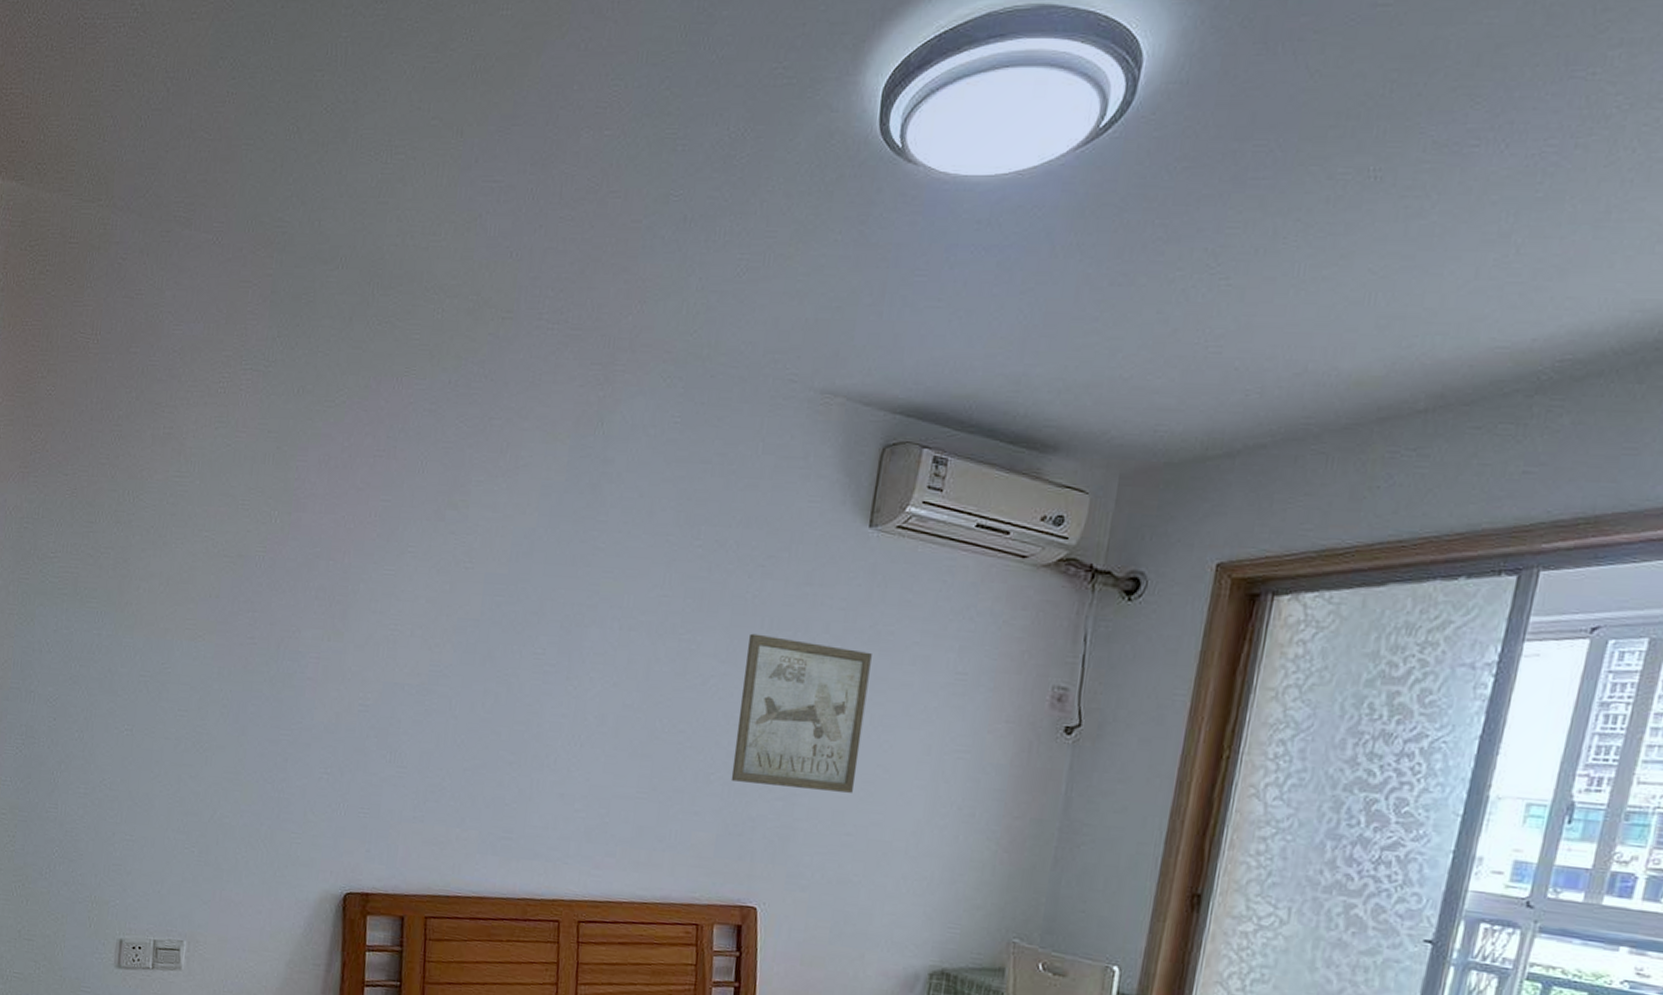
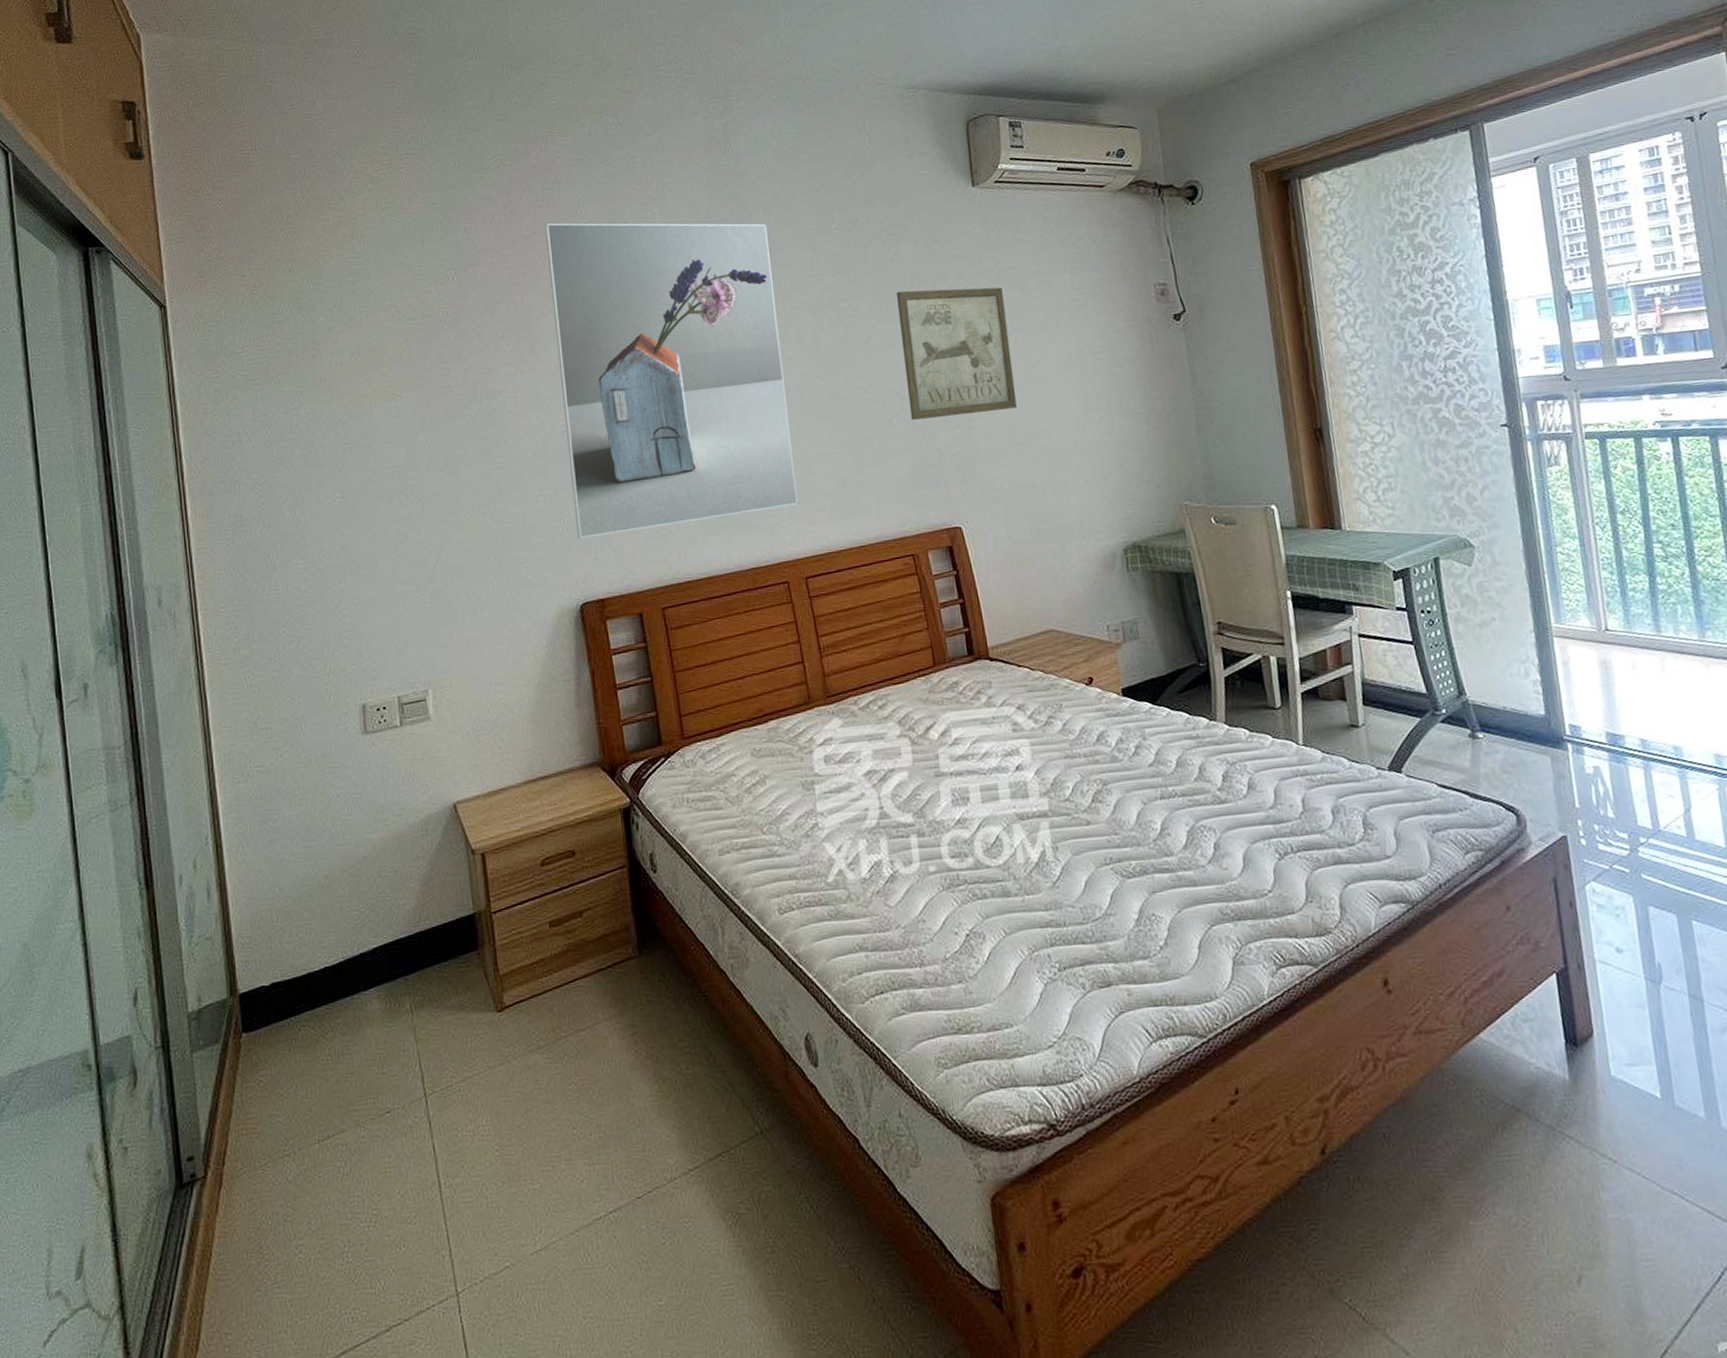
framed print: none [354,478,622,843] -> present [544,223,799,539]

